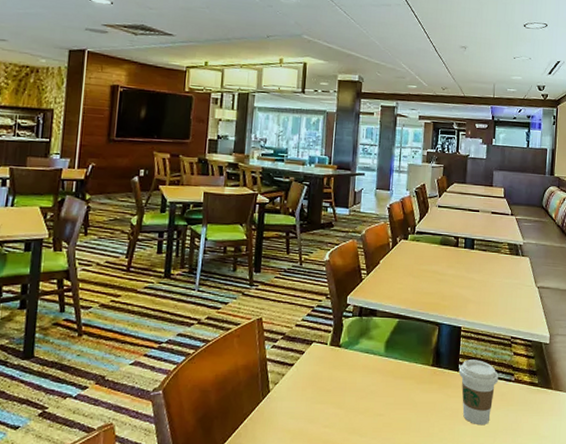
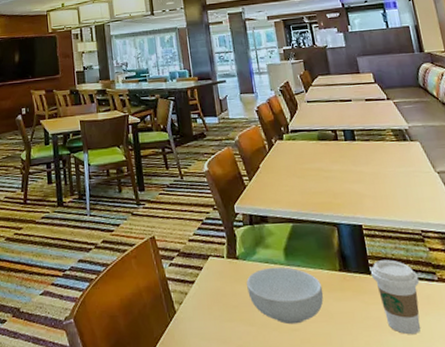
cereal bowl: none [343,357,413,410] -> present [246,267,324,325]

